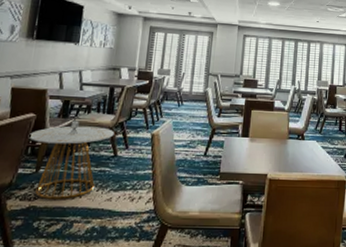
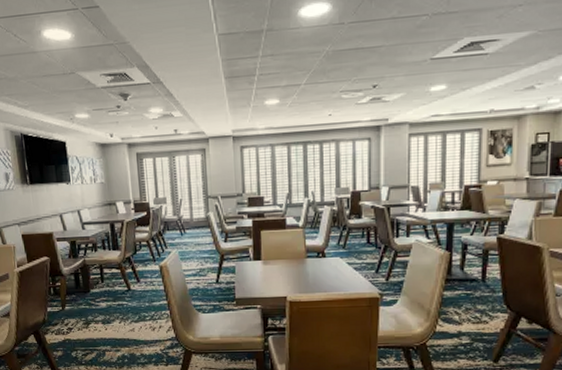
side table: present [29,120,115,200] -> none [48,259,124,333]

